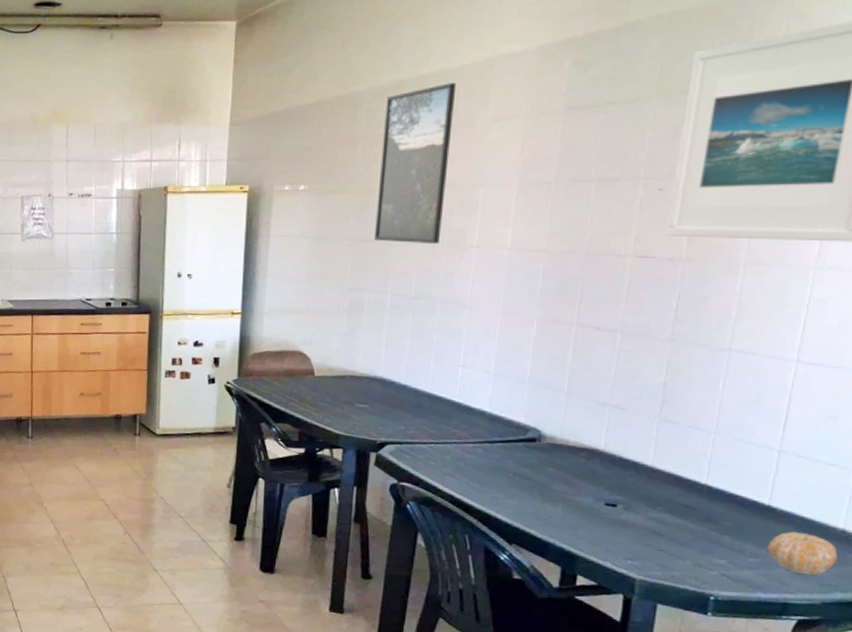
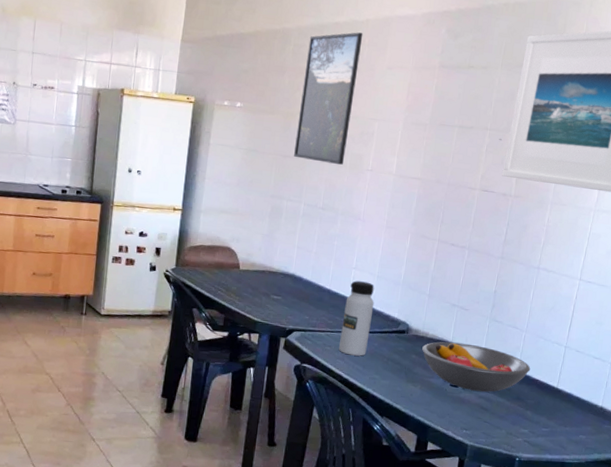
water bottle: none [447,381,491,471] -> present [339,280,375,356]
fruit bowl: none [561,450,726,512] -> present [422,341,531,392]
fruit: present [767,531,838,576] -> none [554,407,597,442]

